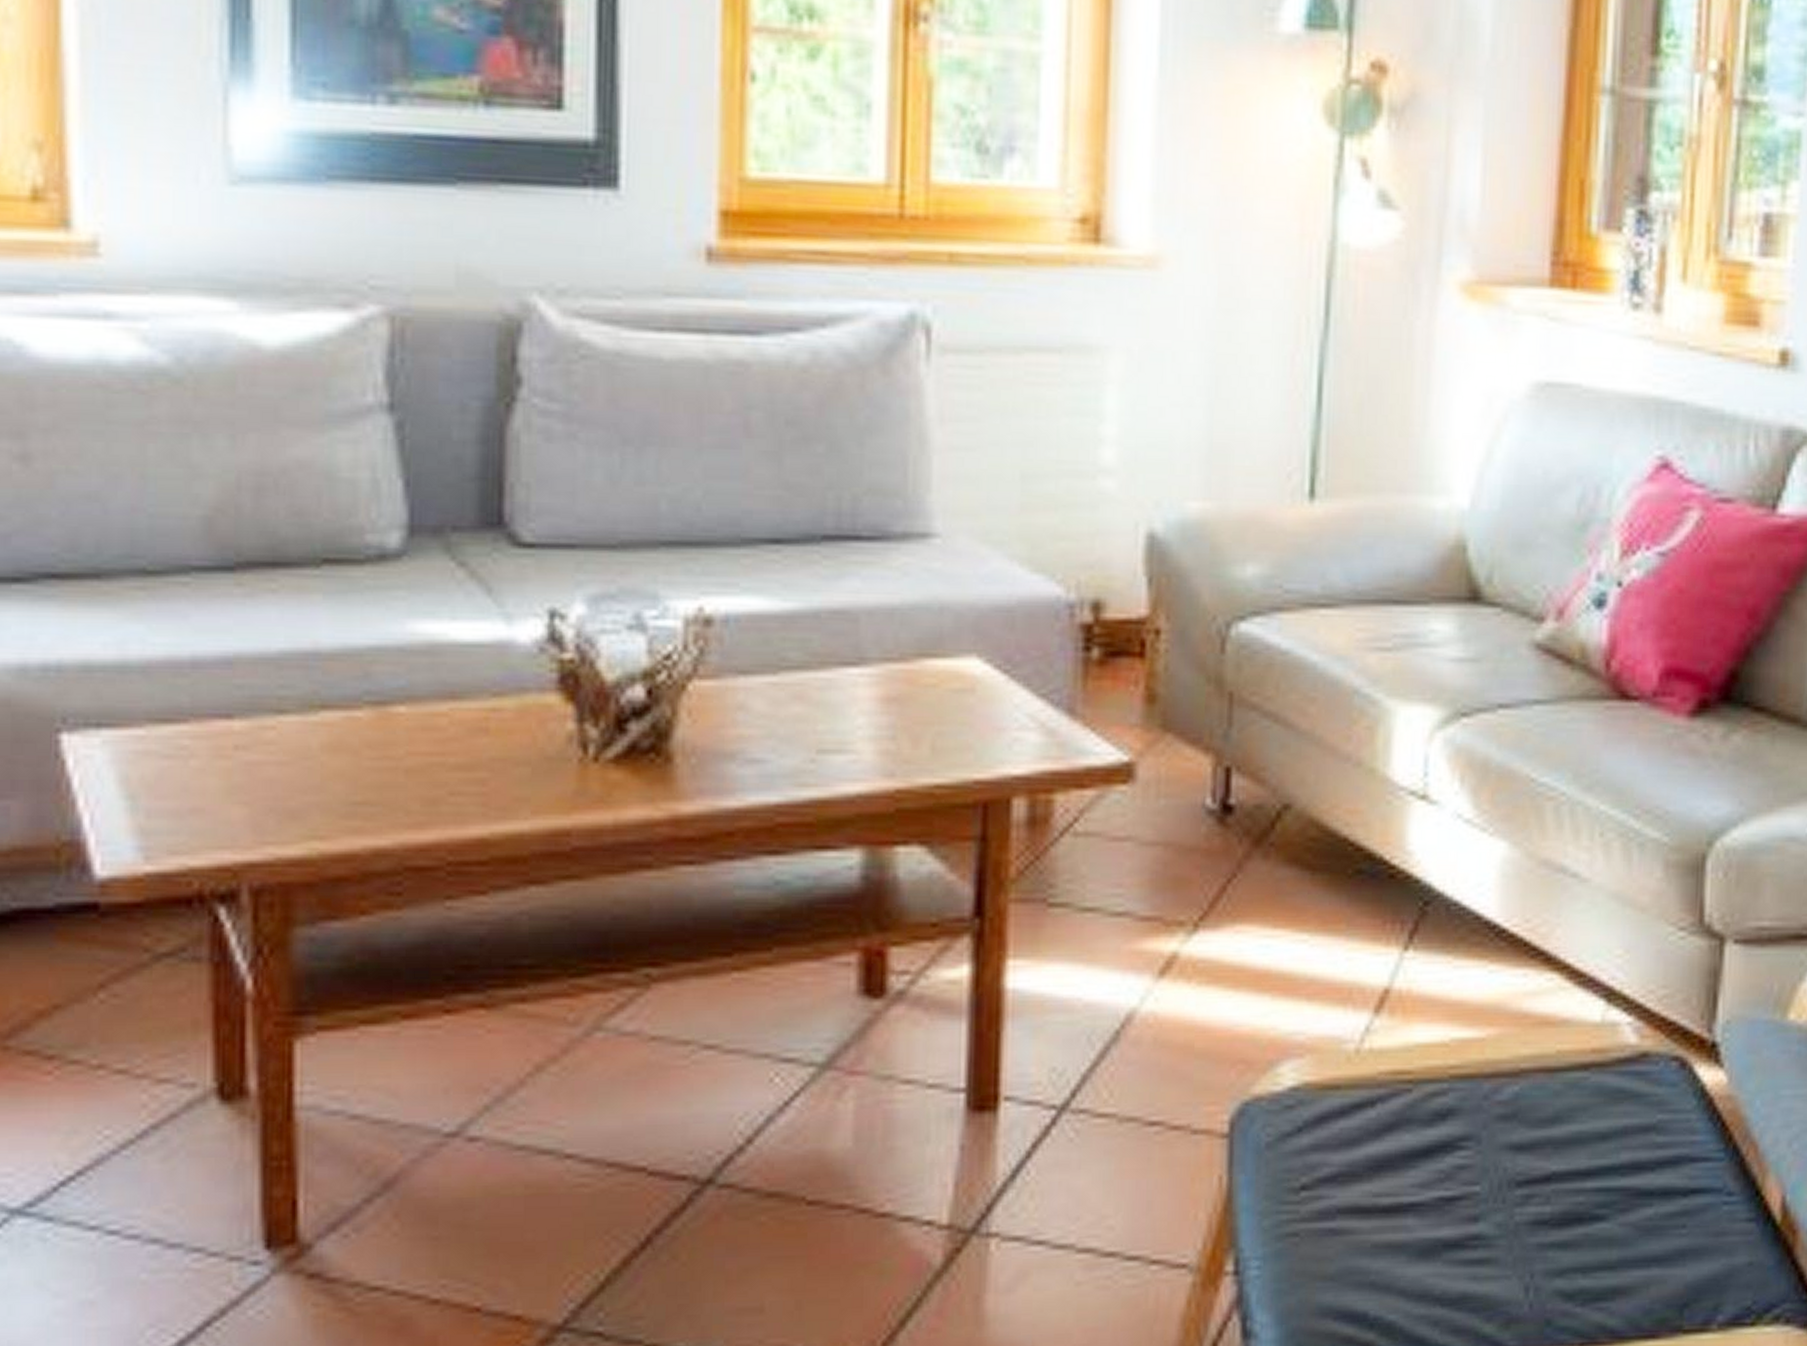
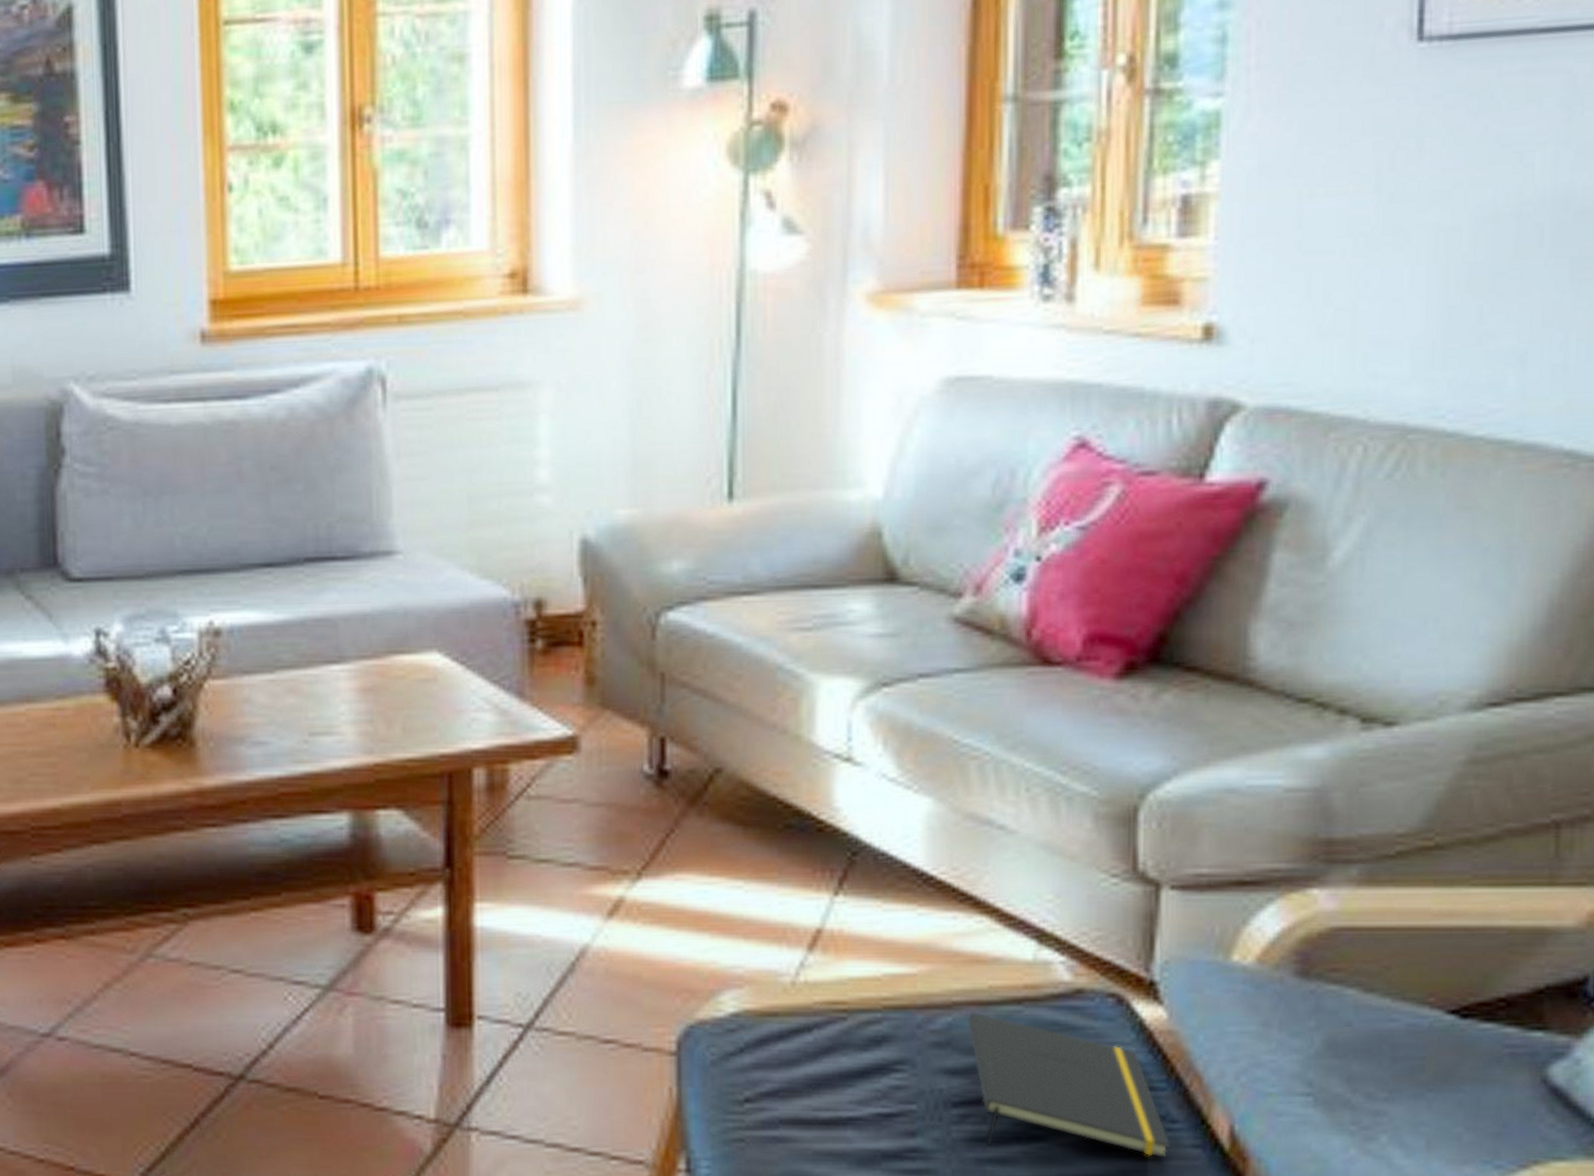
notepad: none [1533,1079,1727,1236] -> present [967,1011,1171,1159]

